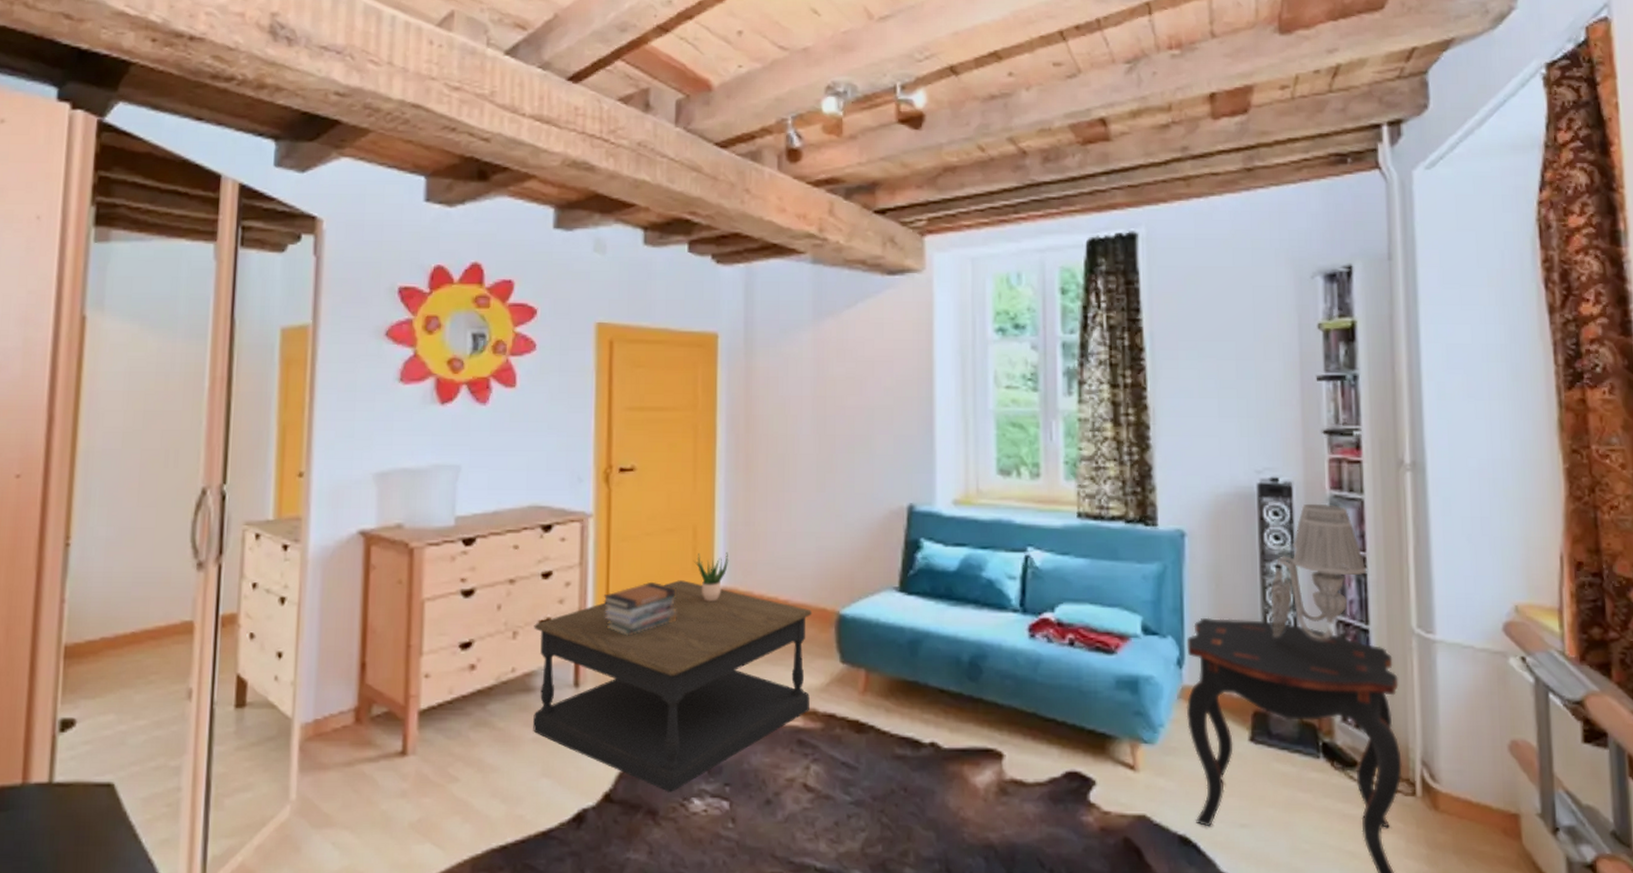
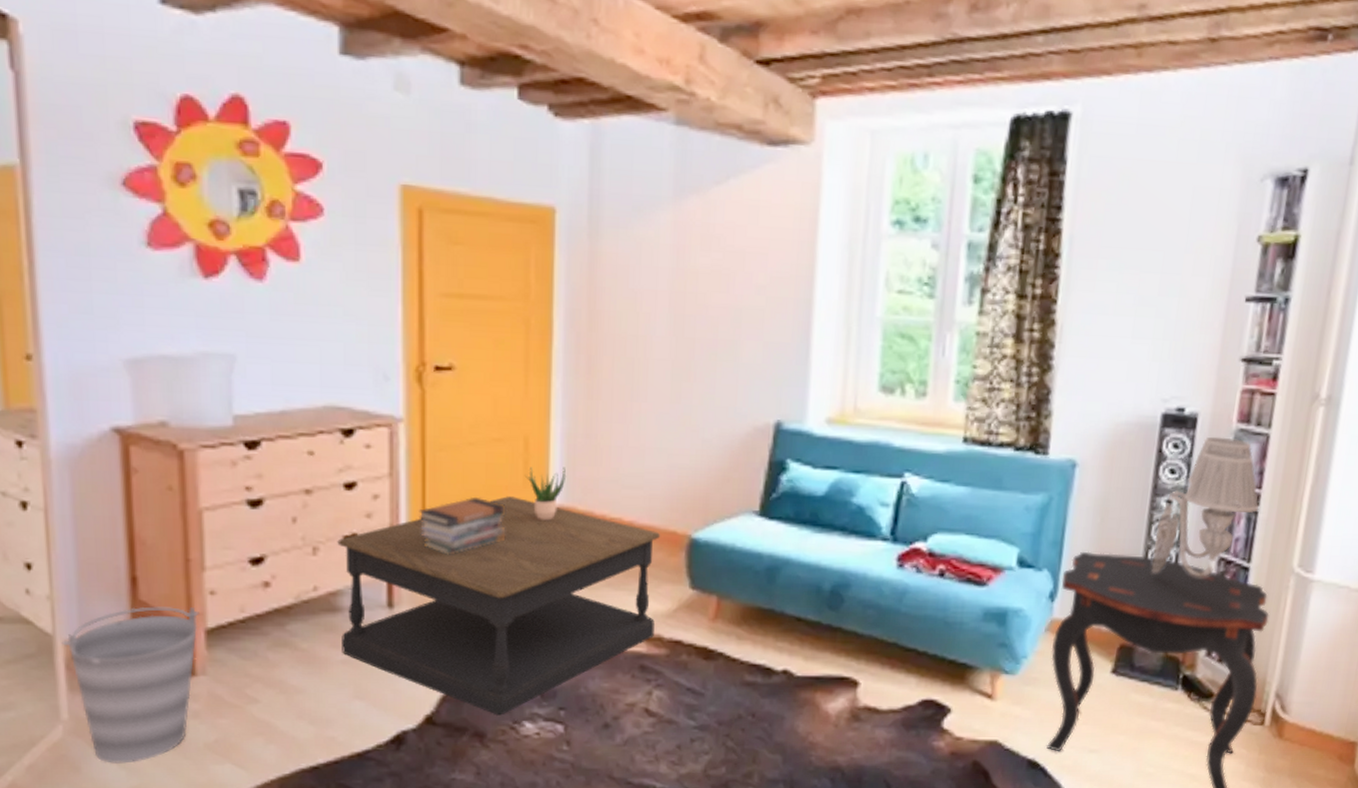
bucket: none [298,690,415,844] -> present [61,606,199,764]

